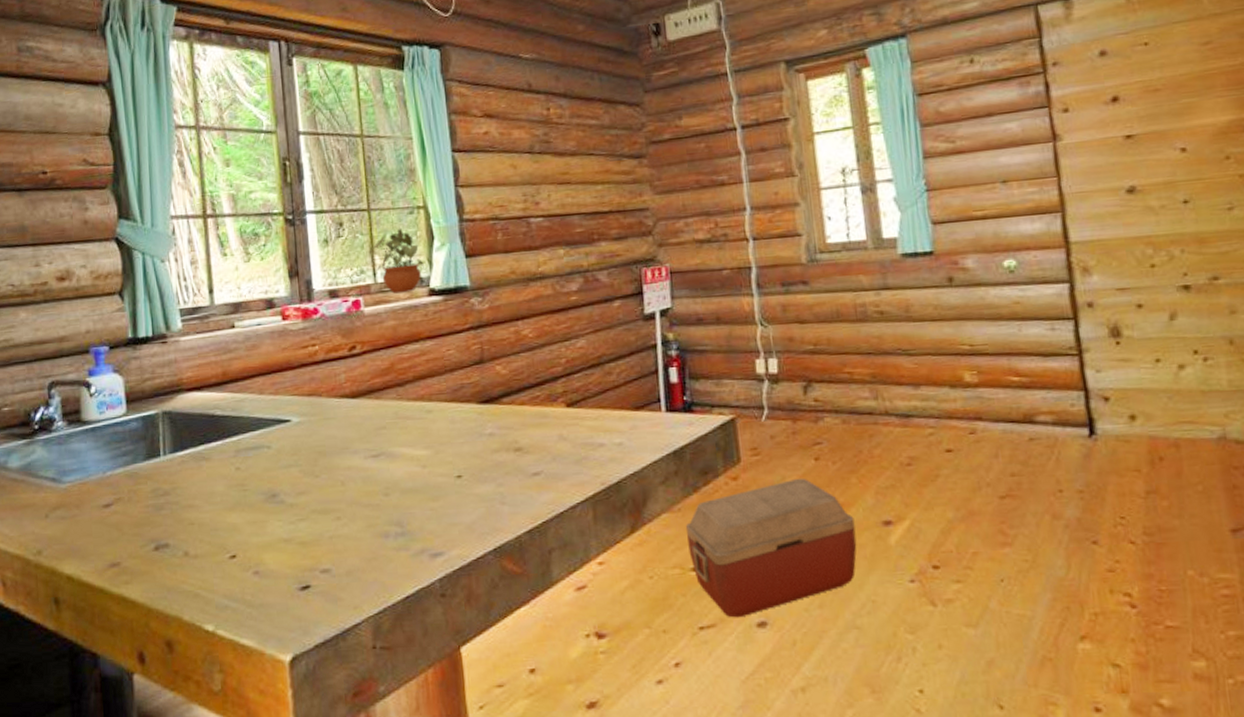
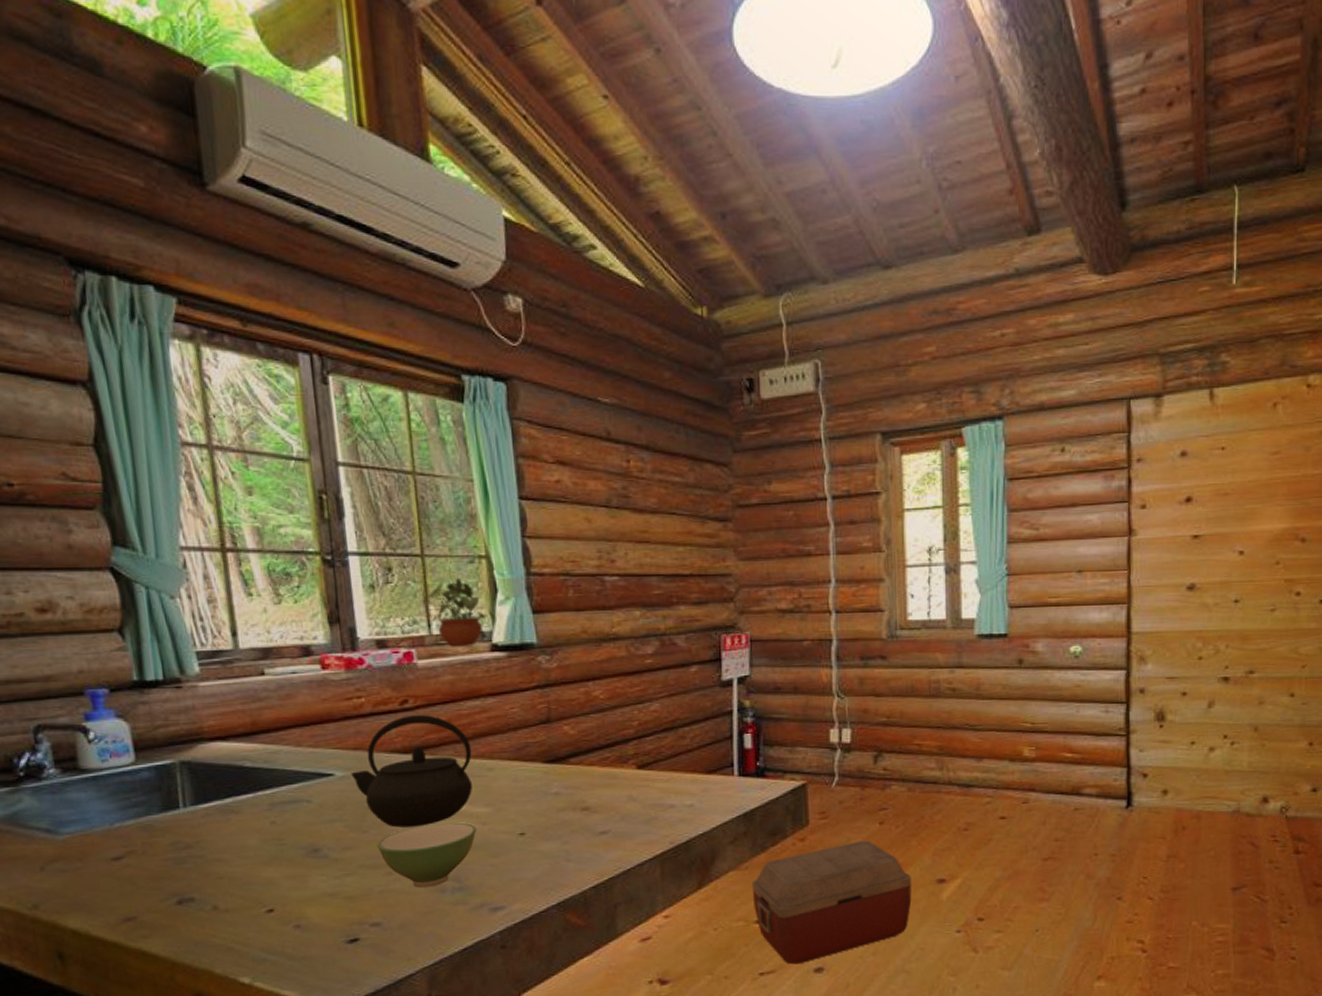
kettle: none [306,360,413,472] -> present [351,715,472,828]
bowl: none [327,465,418,533] -> present [377,822,477,888]

